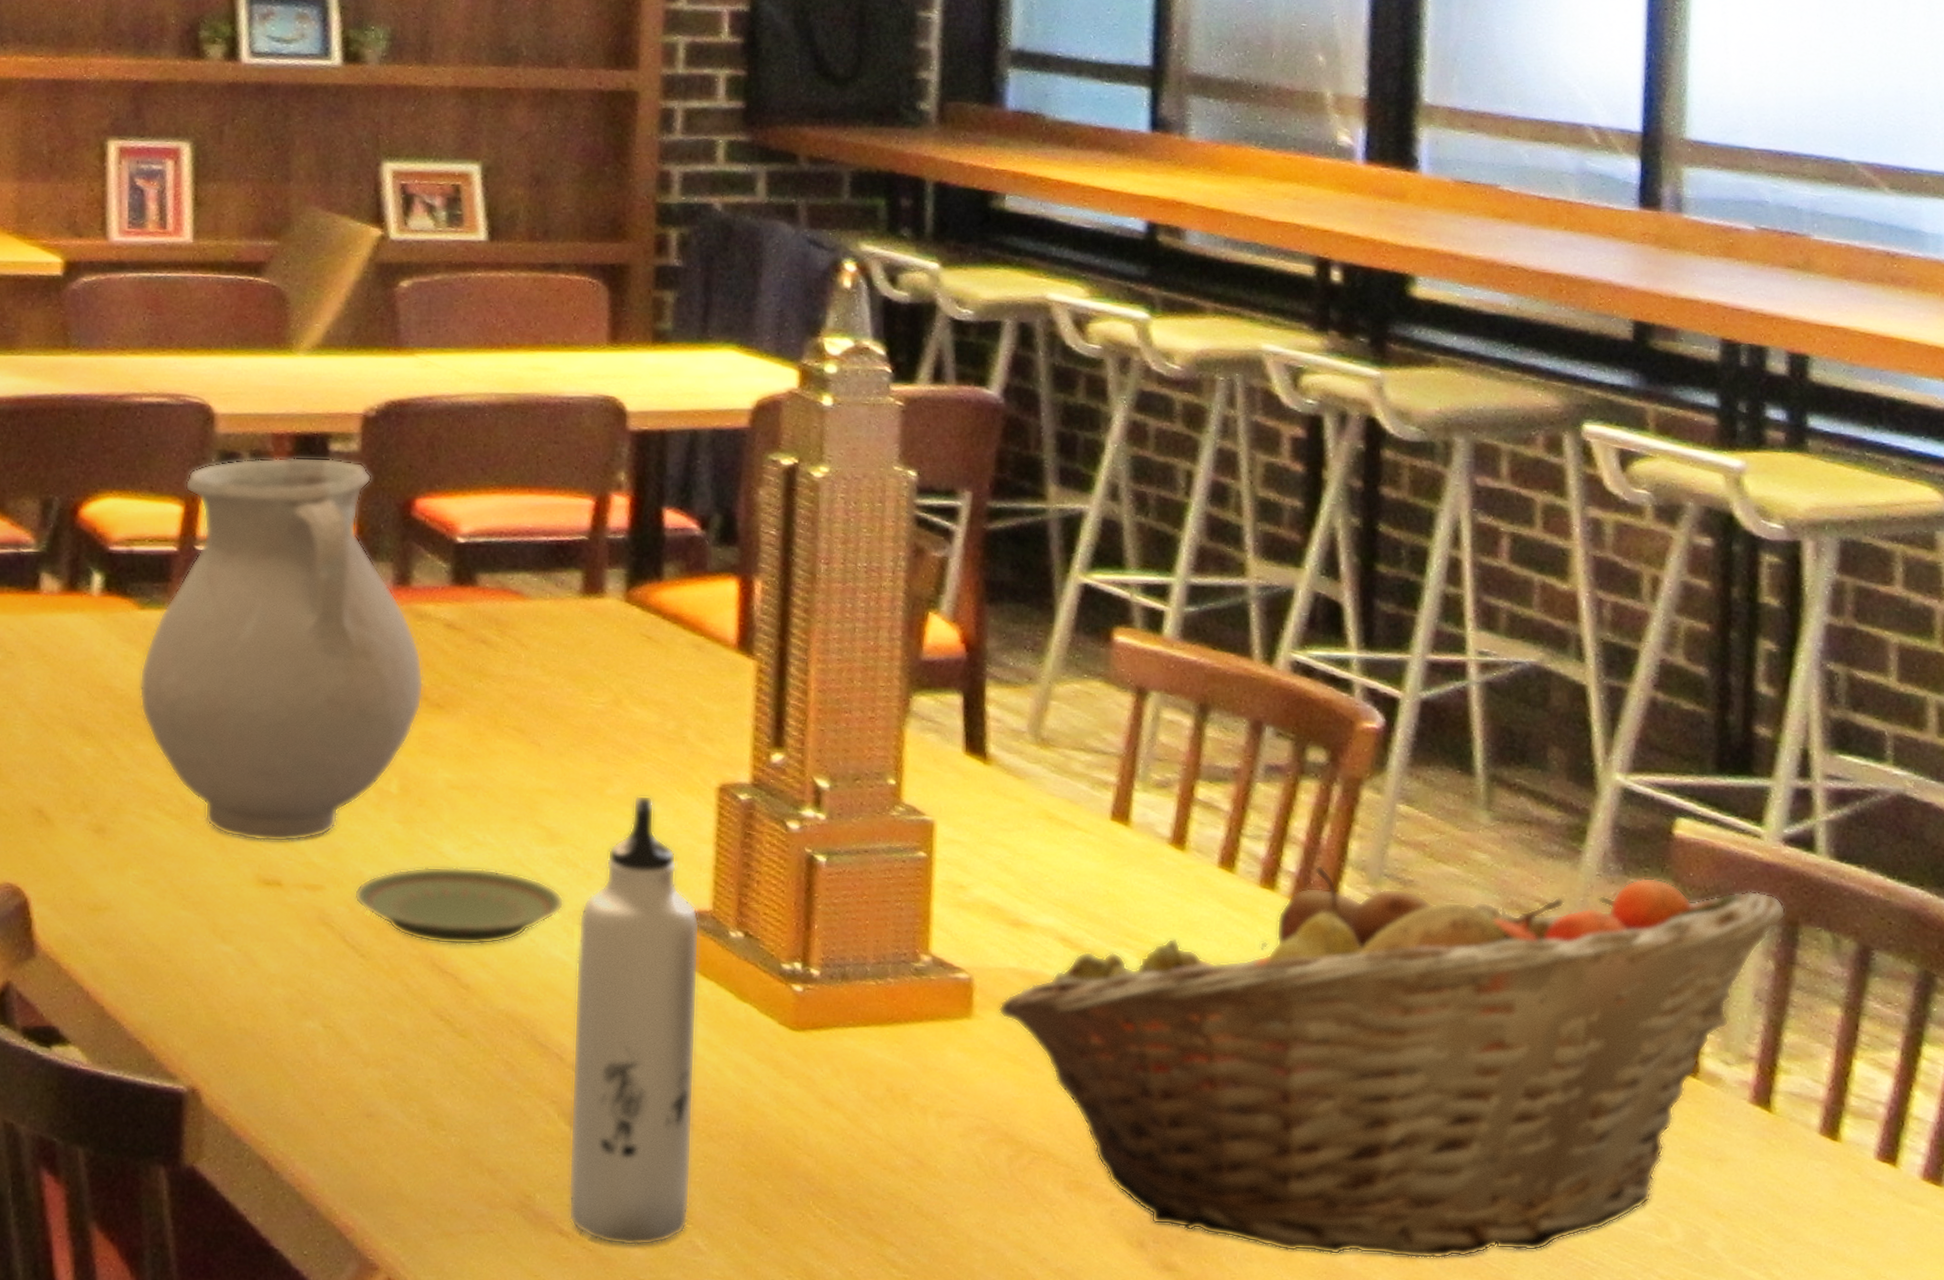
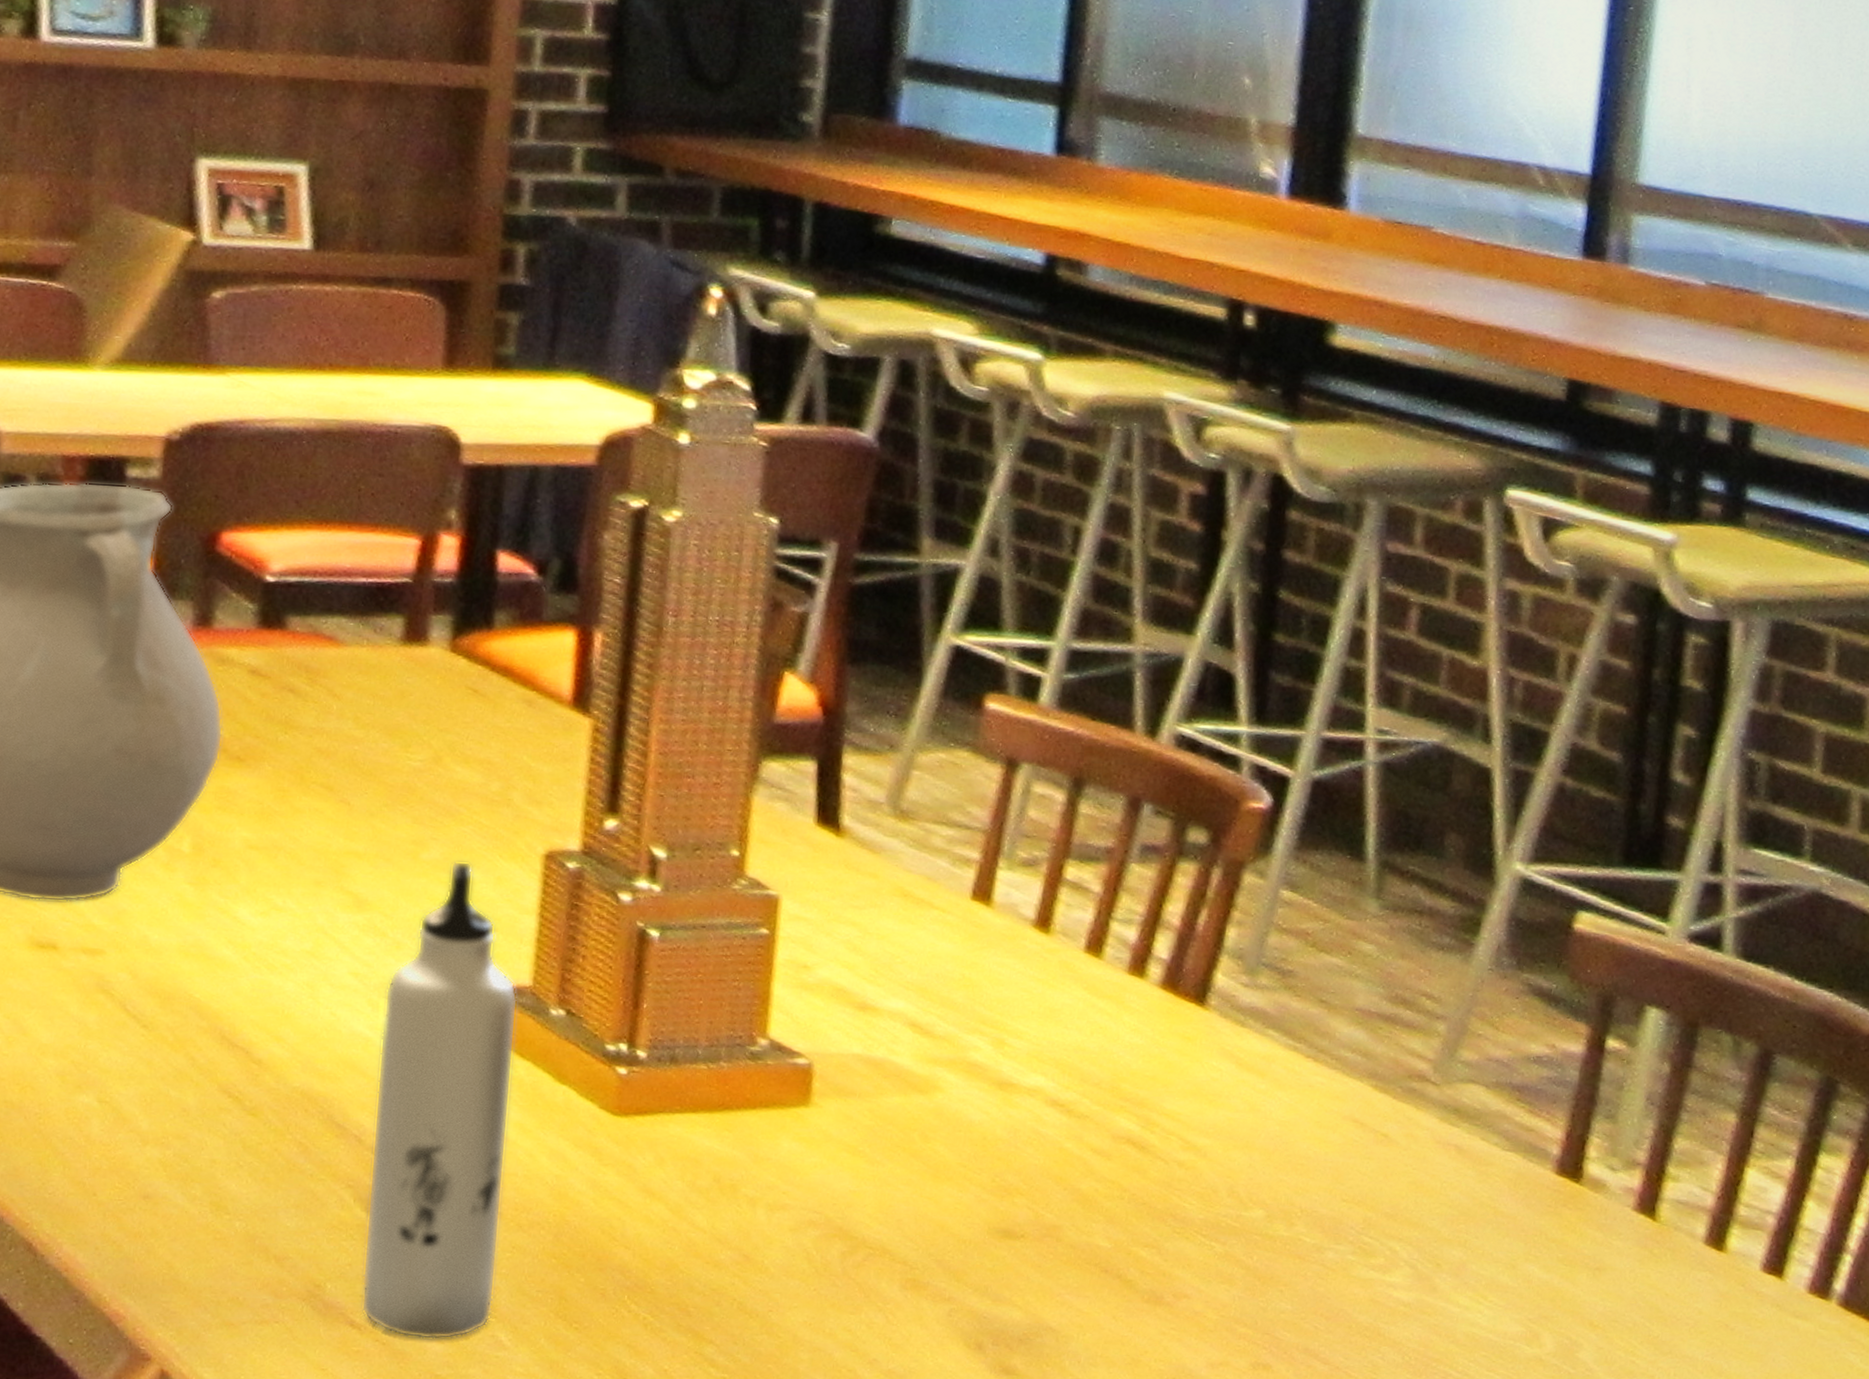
plate: present [353,866,564,945] -> none [137,932,370,1018]
fruit basket: present [998,865,1786,1259] -> none [838,952,1686,1367]

